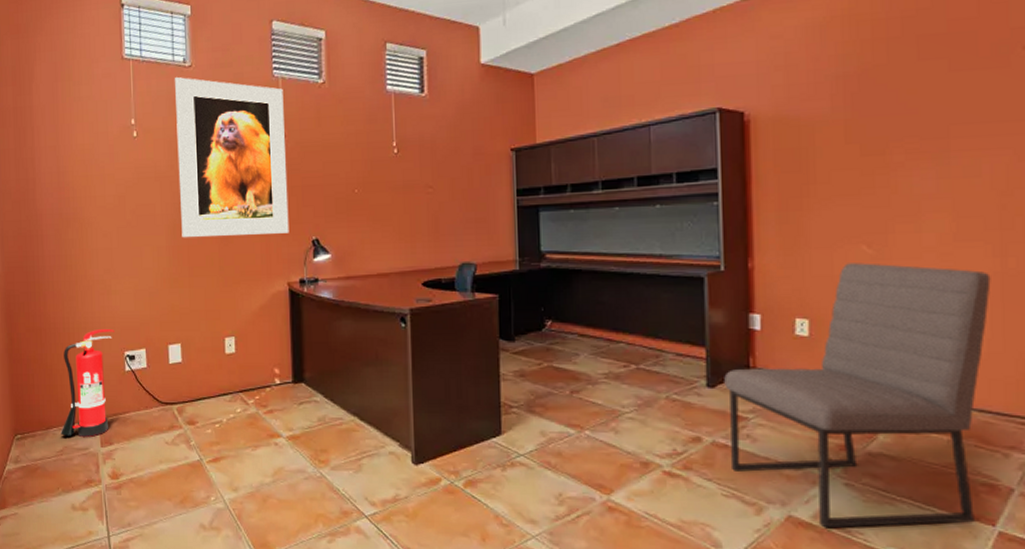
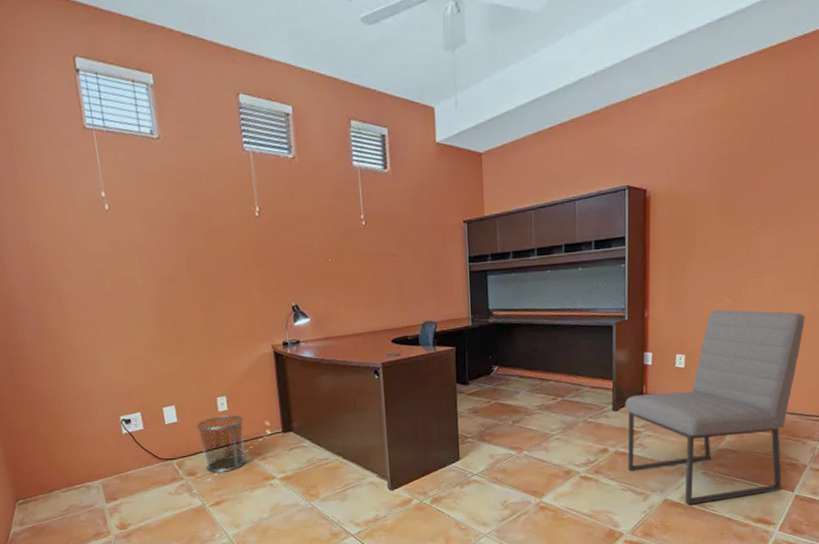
fire extinguisher: present [61,328,114,438] -> none [57,396,112,497]
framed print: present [175,76,289,237] -> none [143,148,270,307]
waste bin: none [200,358,251,425] -> present [196,415,246,474]

